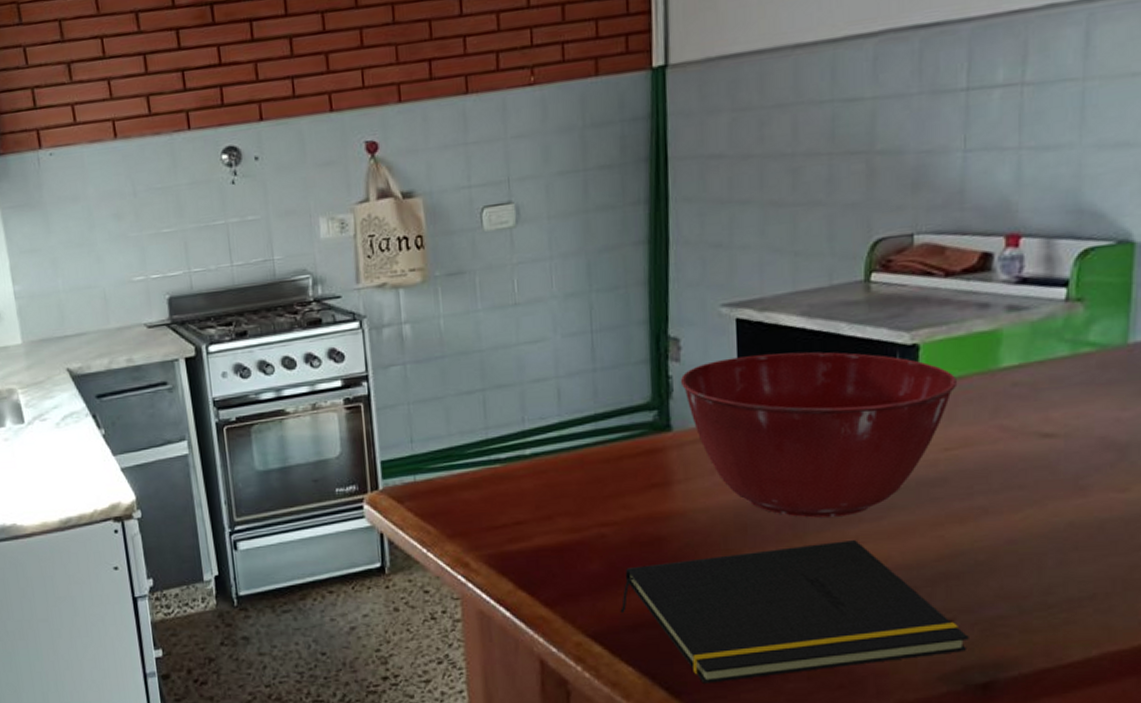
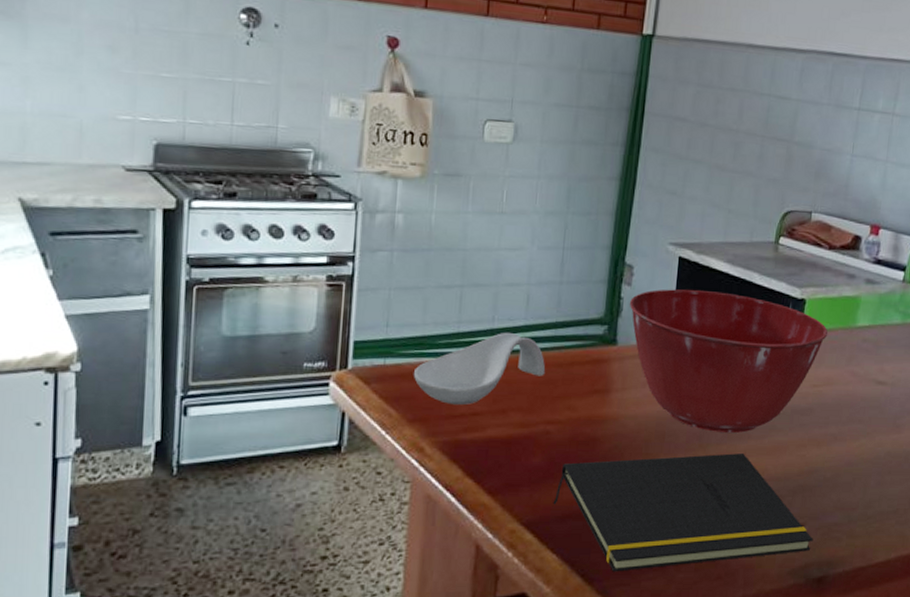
spoon rest: none [445,432,591,516] -> present [413,332,546,406]

